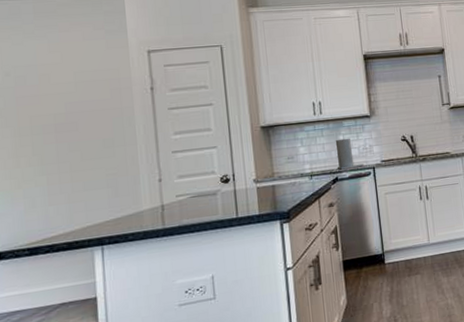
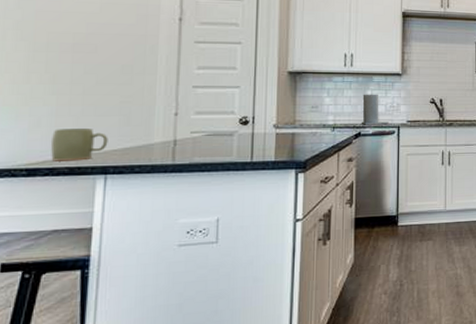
mug: none [46,203,100,239] -> present [50,127,108,162]

